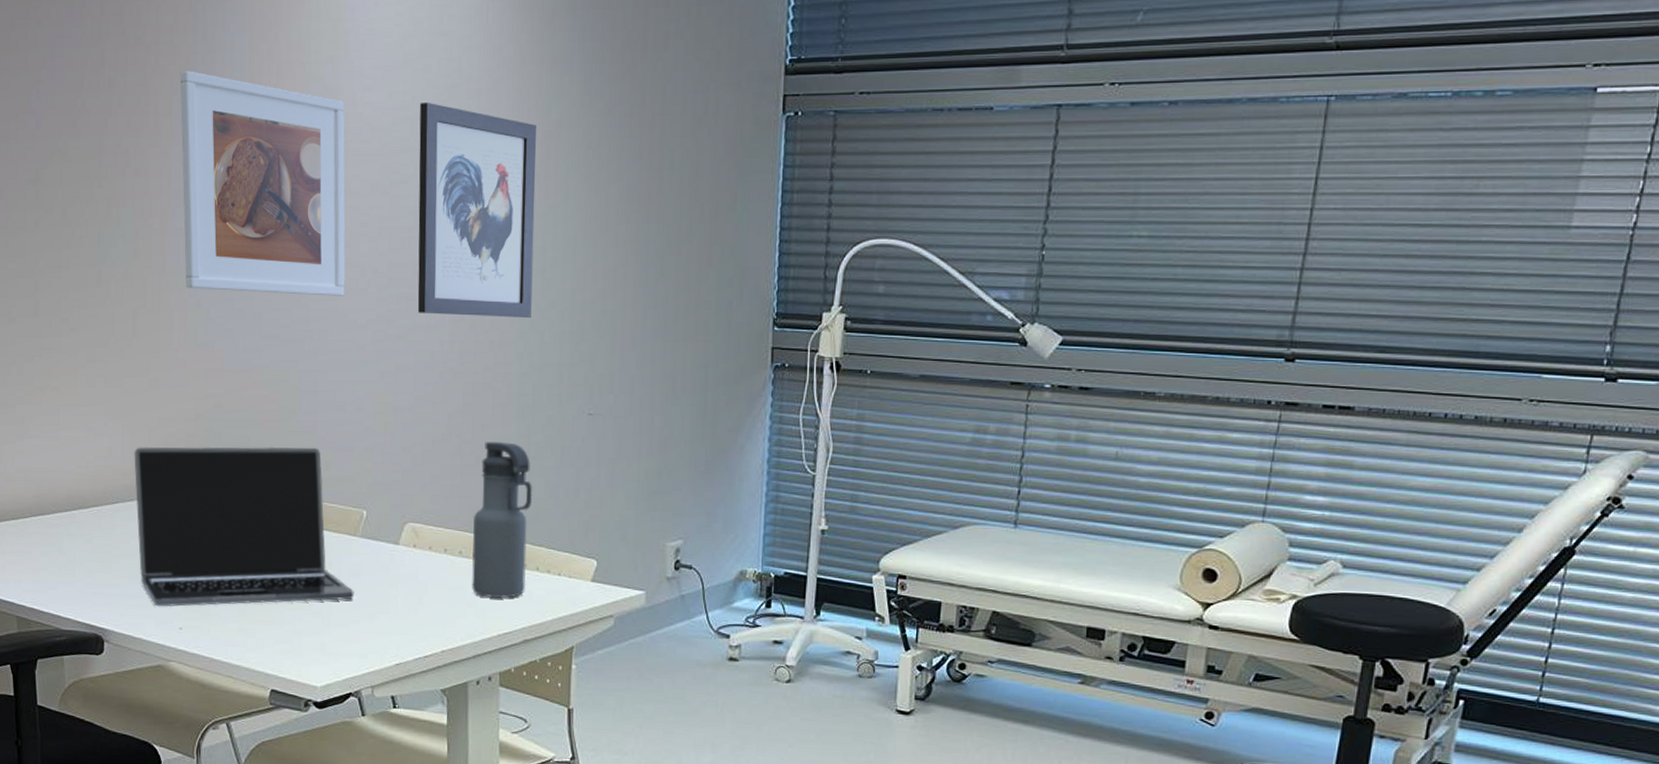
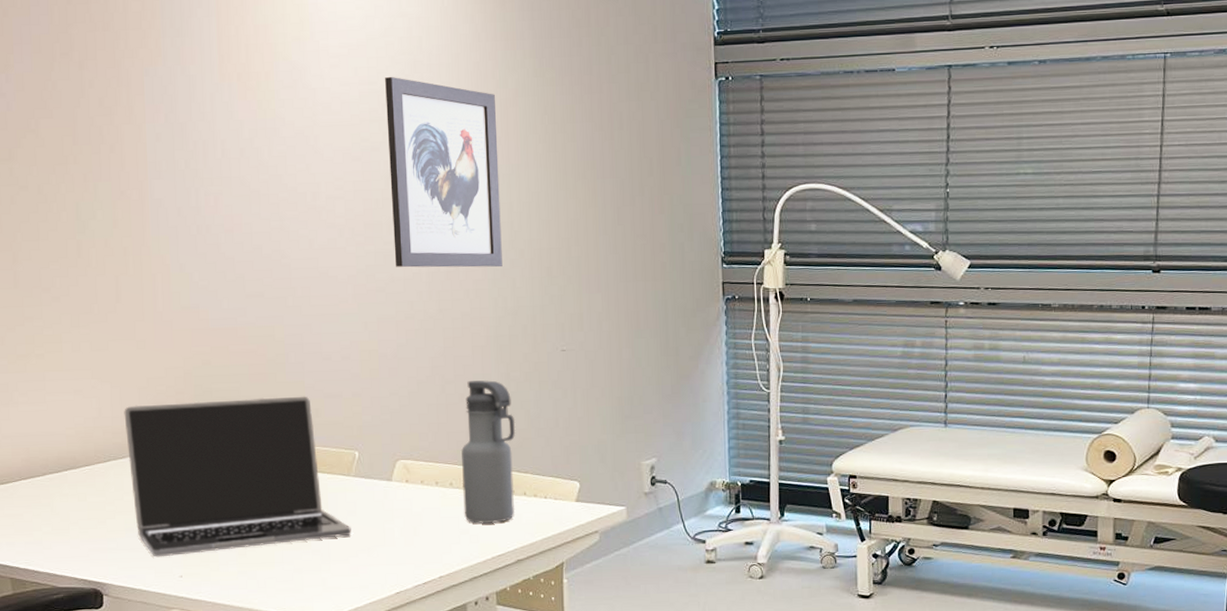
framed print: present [180,70,346,296] -> none [150,53,324,256]

